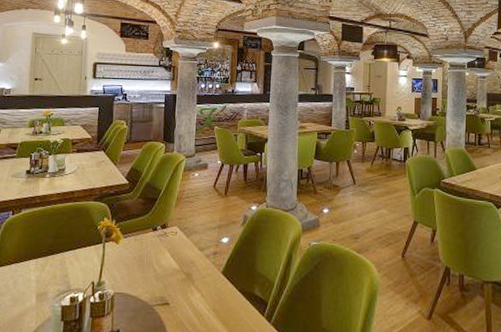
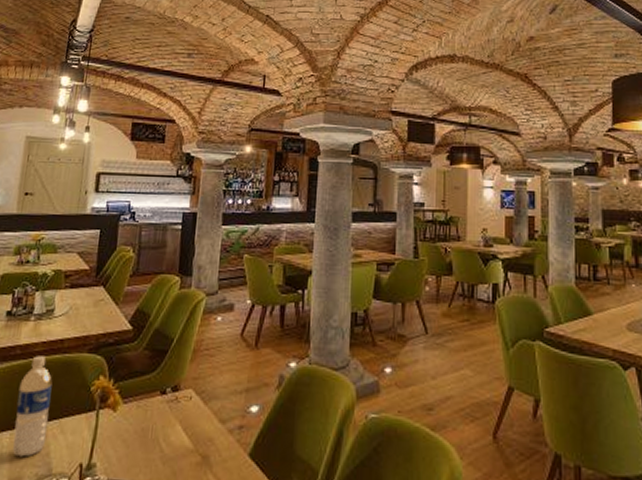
water bottle: none [38,204,67,278] -> present [12,356,53,458]

